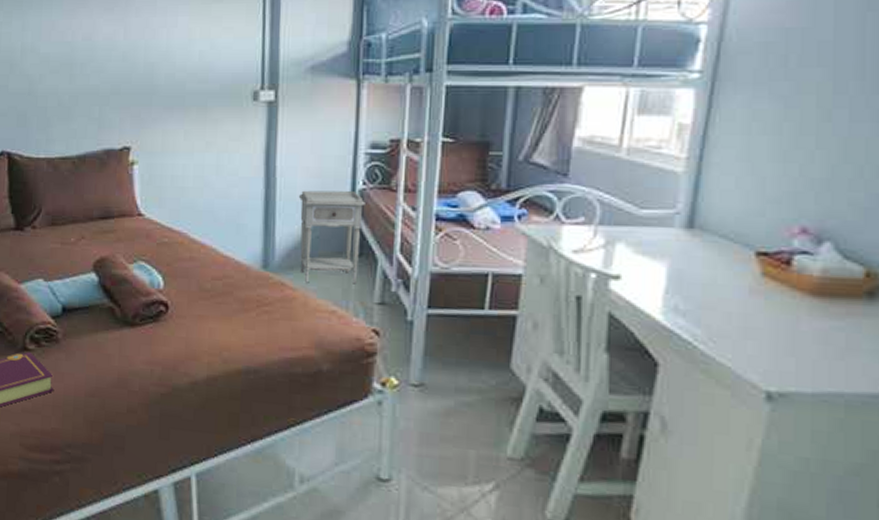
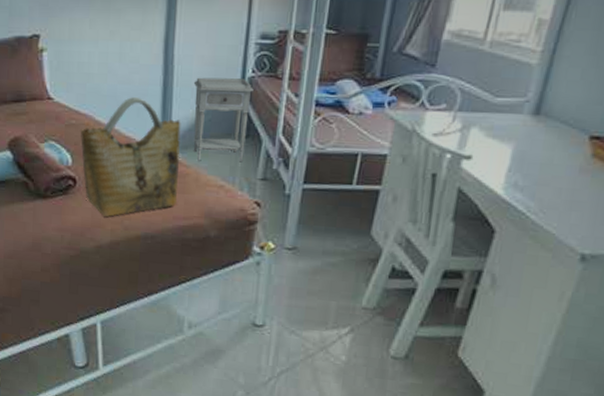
grocery bag: none [173,213,286,348] -> present [80,97,181,217]

